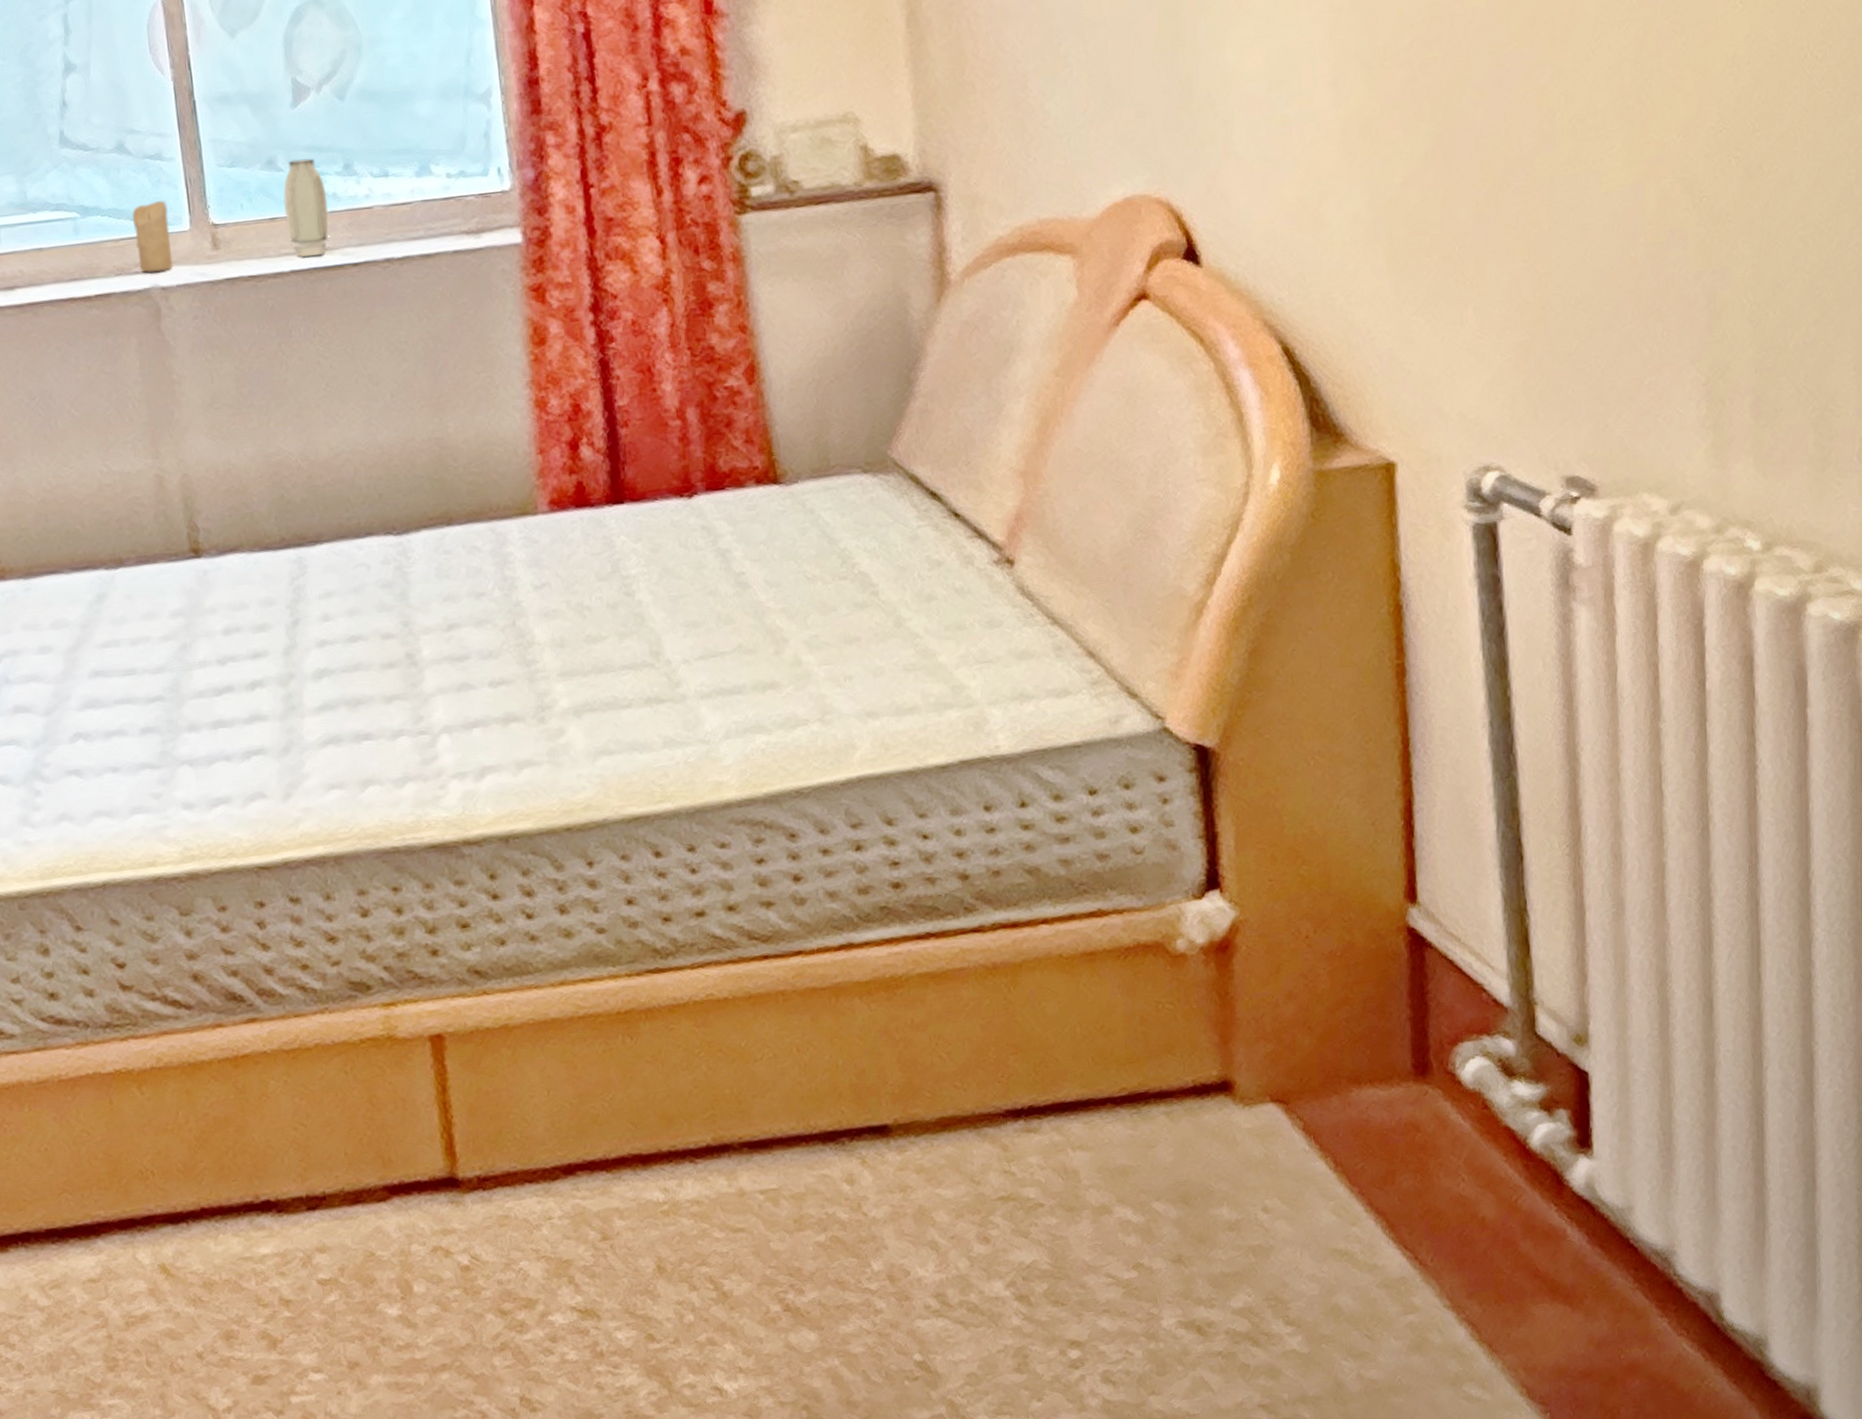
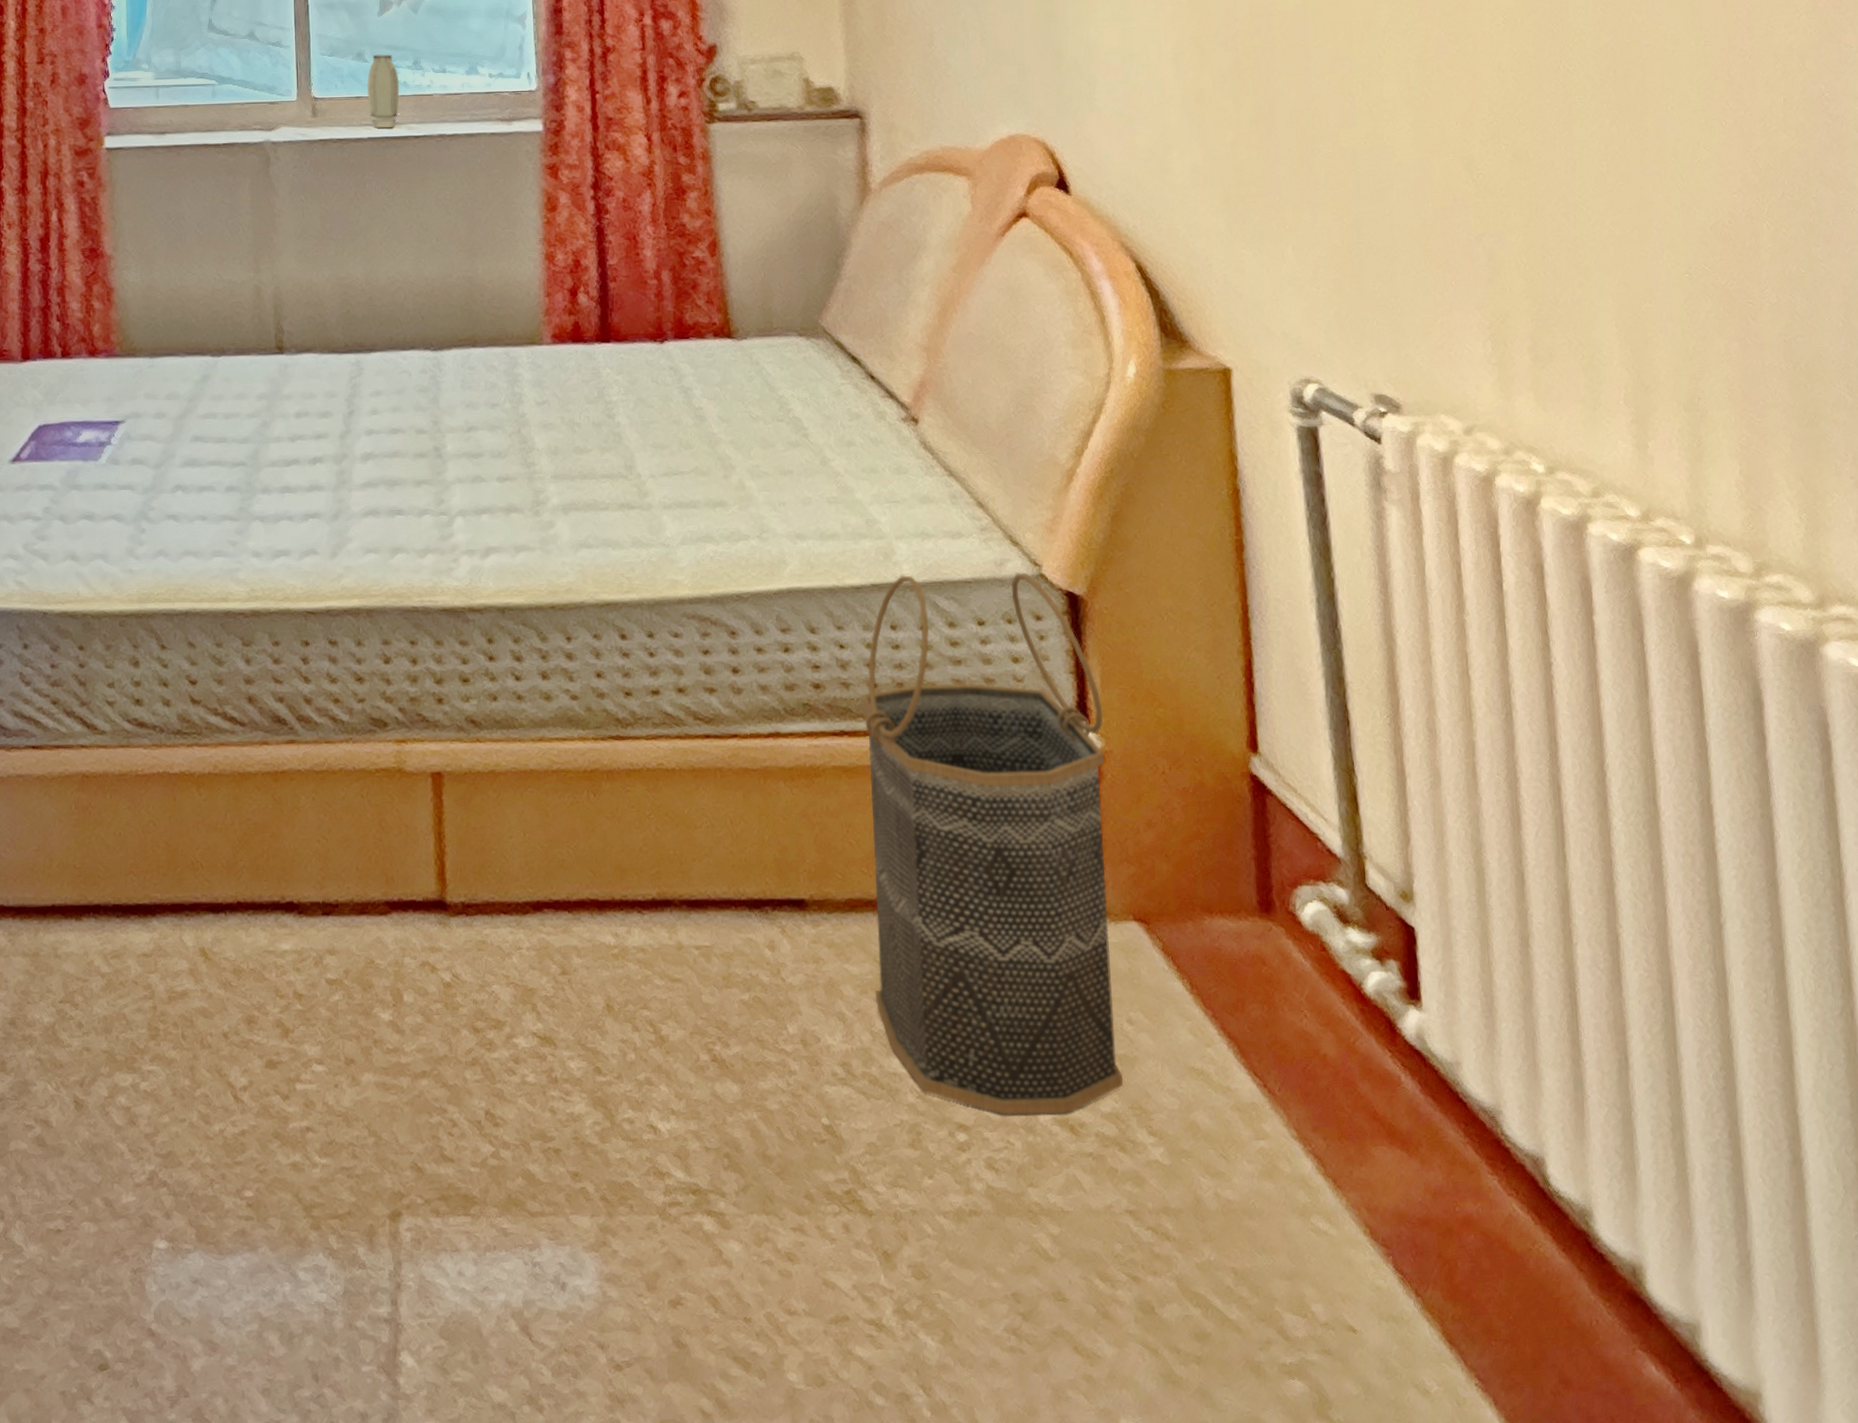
candle: present [131,200,173,273] -> none [255,76,282,131]
basket: none [950,728,1257,1326] -> present [861,573,1123,1115]

